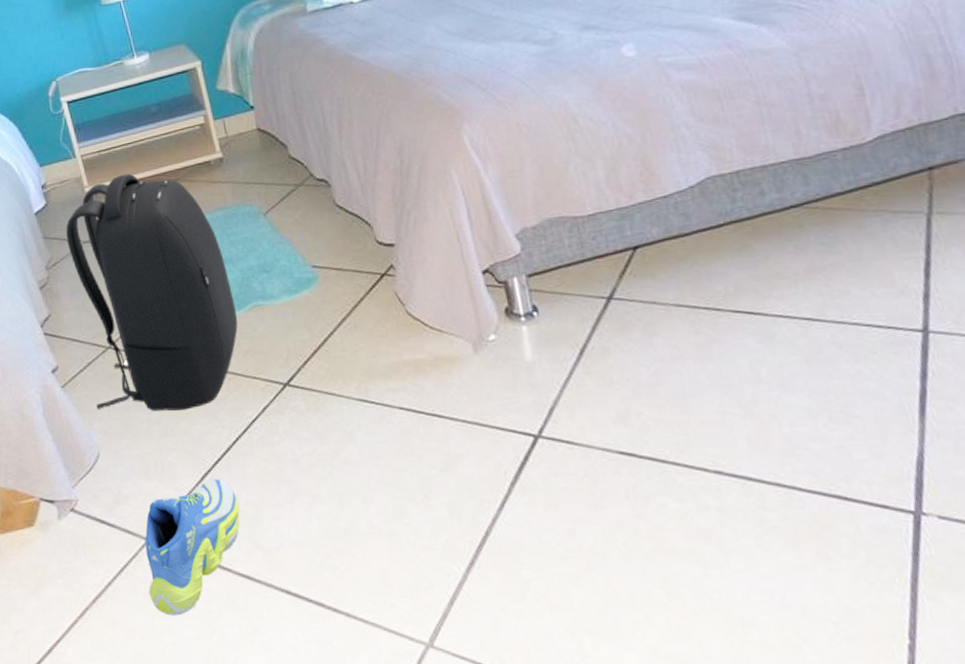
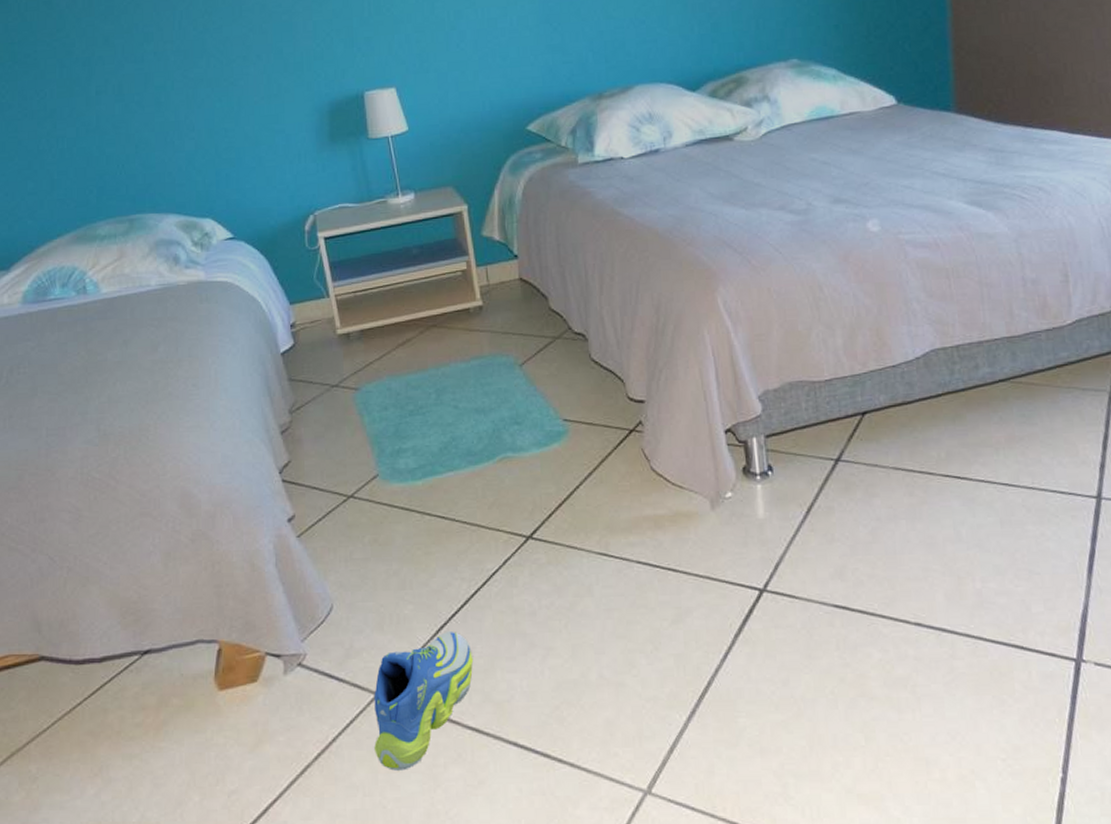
backpack: present [66,173,238,411] -> none [314,317,485,563]

